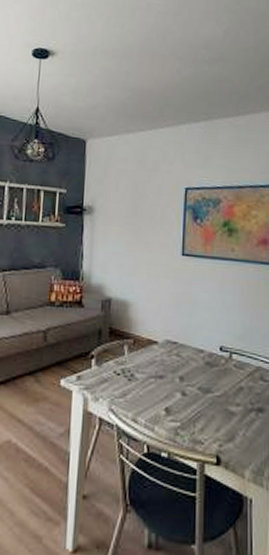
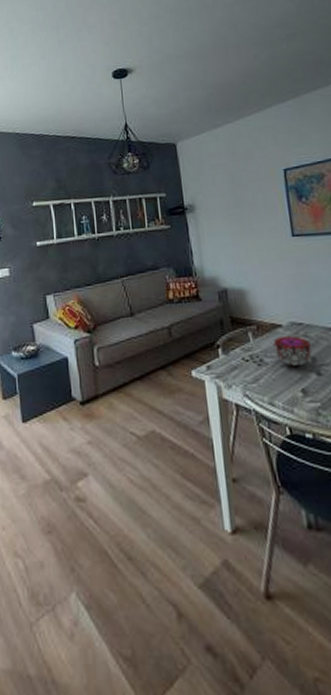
decorative bowl: none [146,354,182,384] -> present [273,336,313,366]

